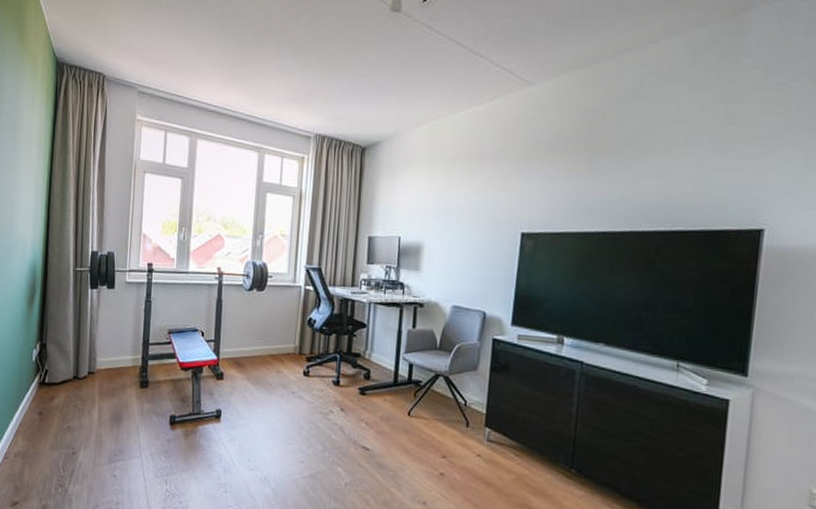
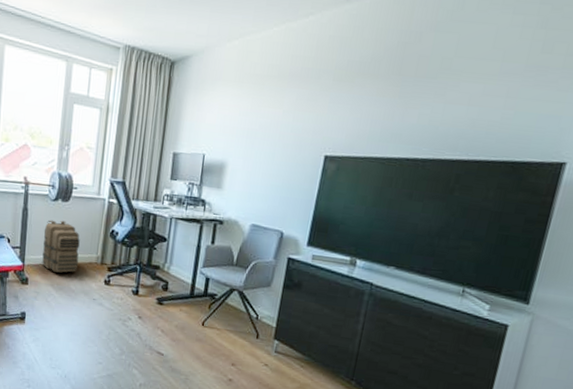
backpack: none [237,310,277,366] -> present [42,220,80,273]

